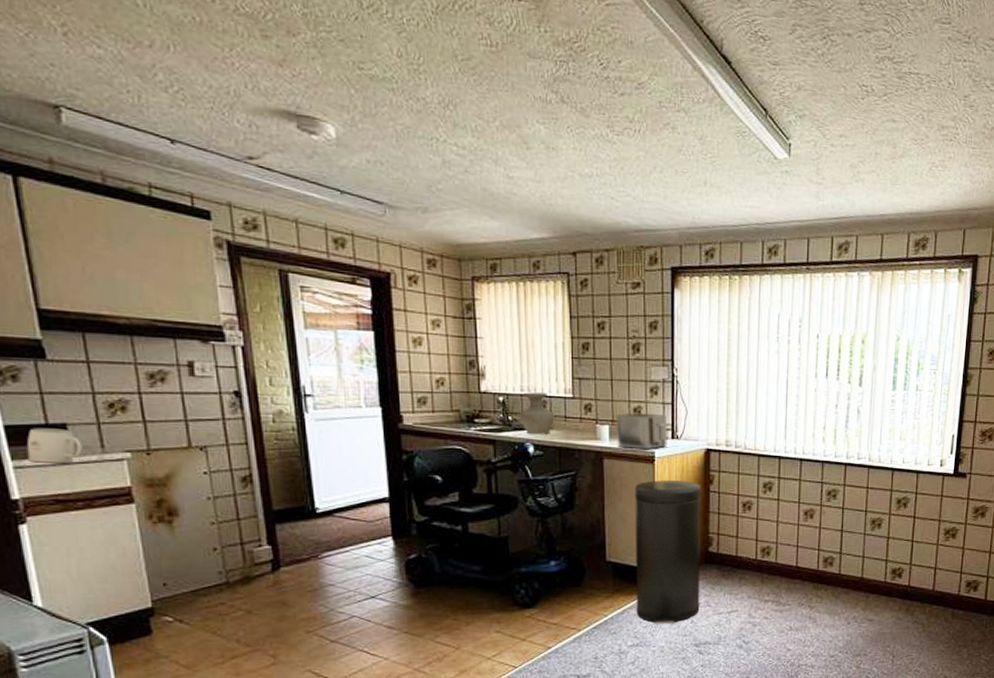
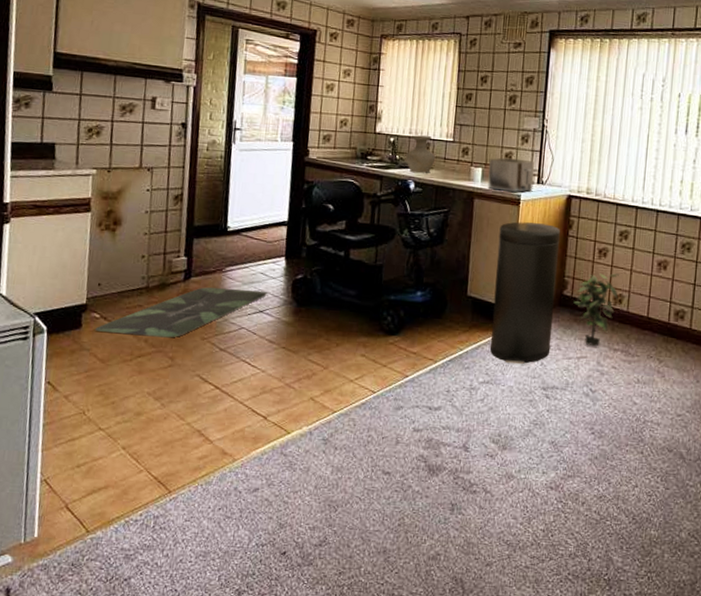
mug: present [26,428,83,463] -> none [22,145,63,176]
doormat: none [170,575,378,636] -> present [95,287,268,338]
potted plant: none [720,526,766,600] -> present [573,273,620,347]

